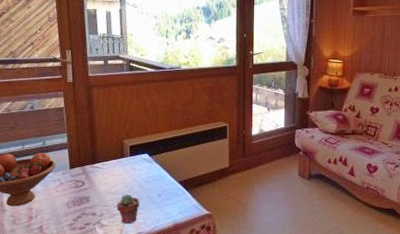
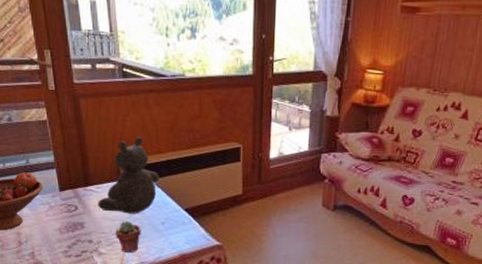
teddy bear: none [102,119,157,188] -> present [98,136,159,214]

